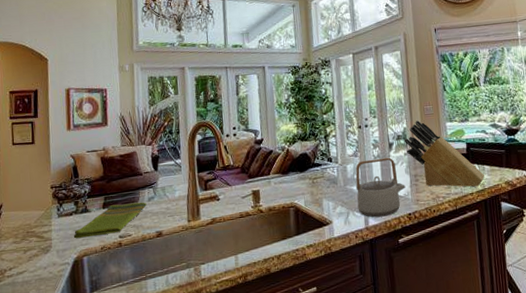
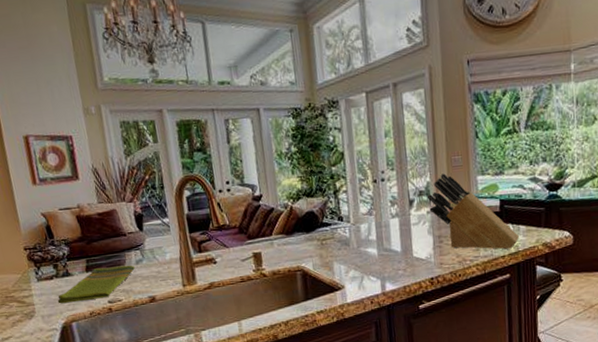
teapot: present [355,157,406,218] -> none [370,216,428,282]

